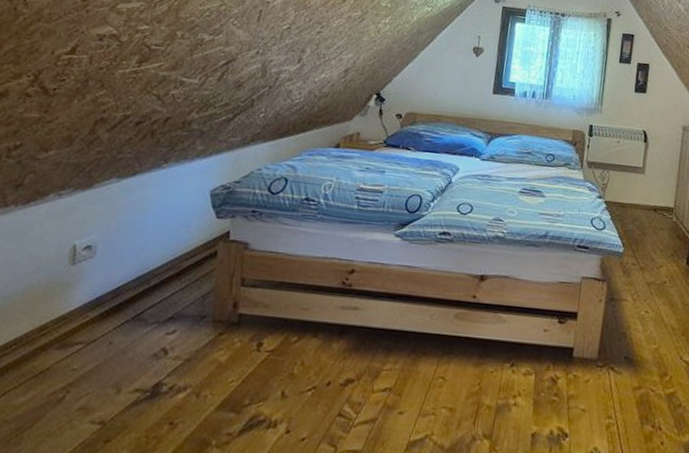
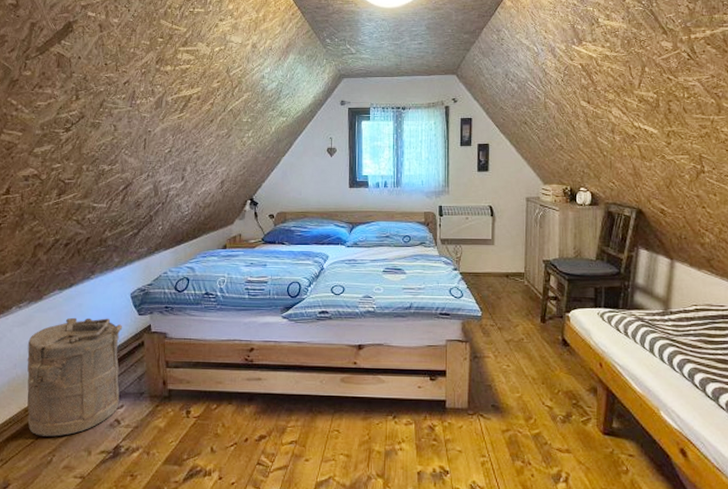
laundry hamper: none [39,213,193,367] -> present [27,317,122,437]

